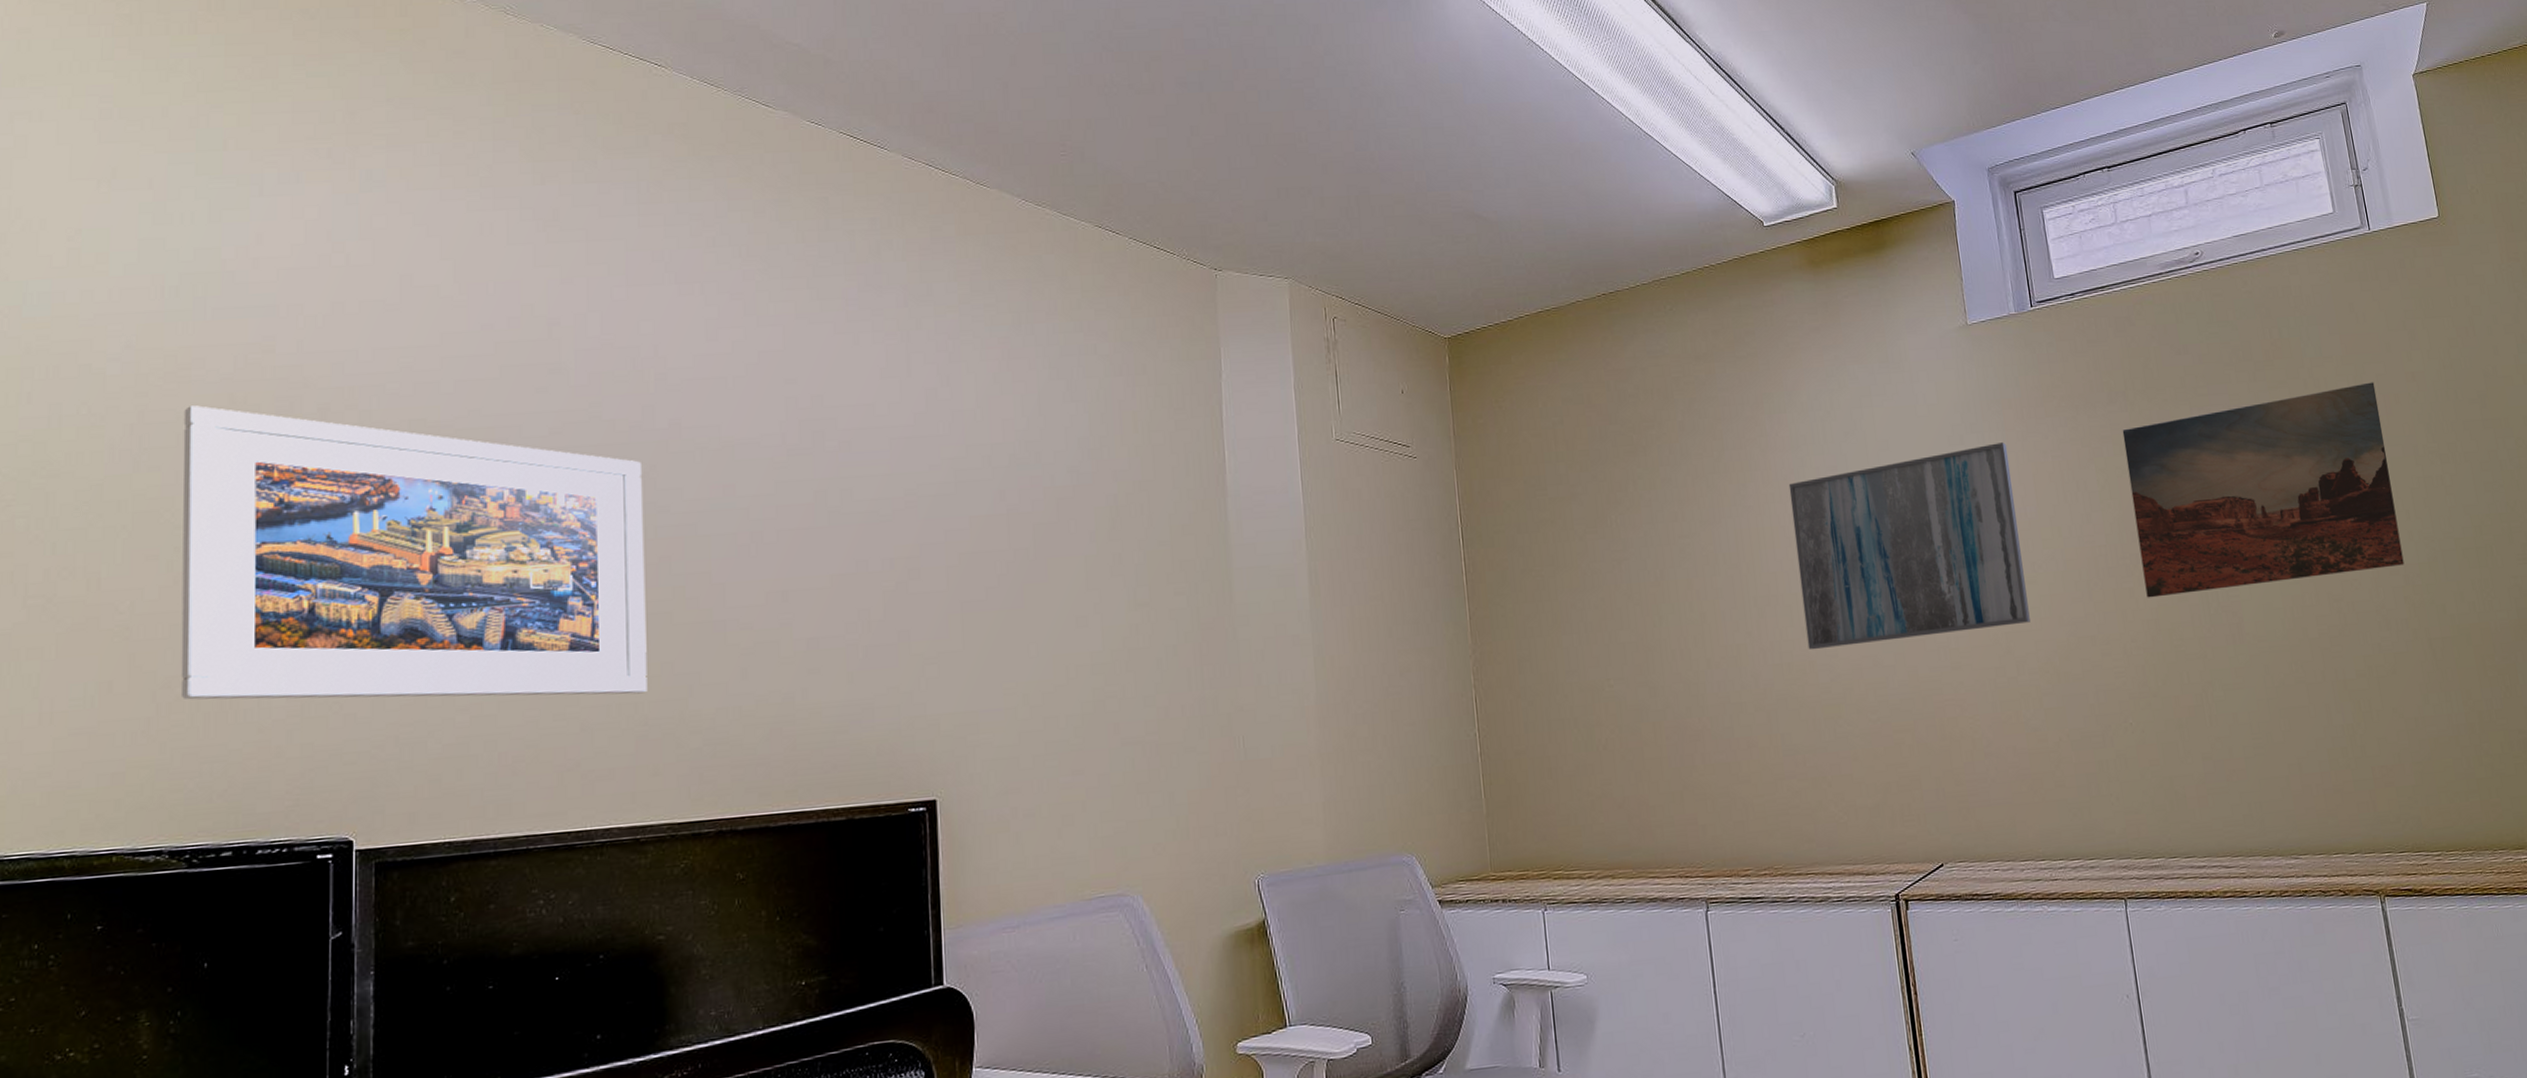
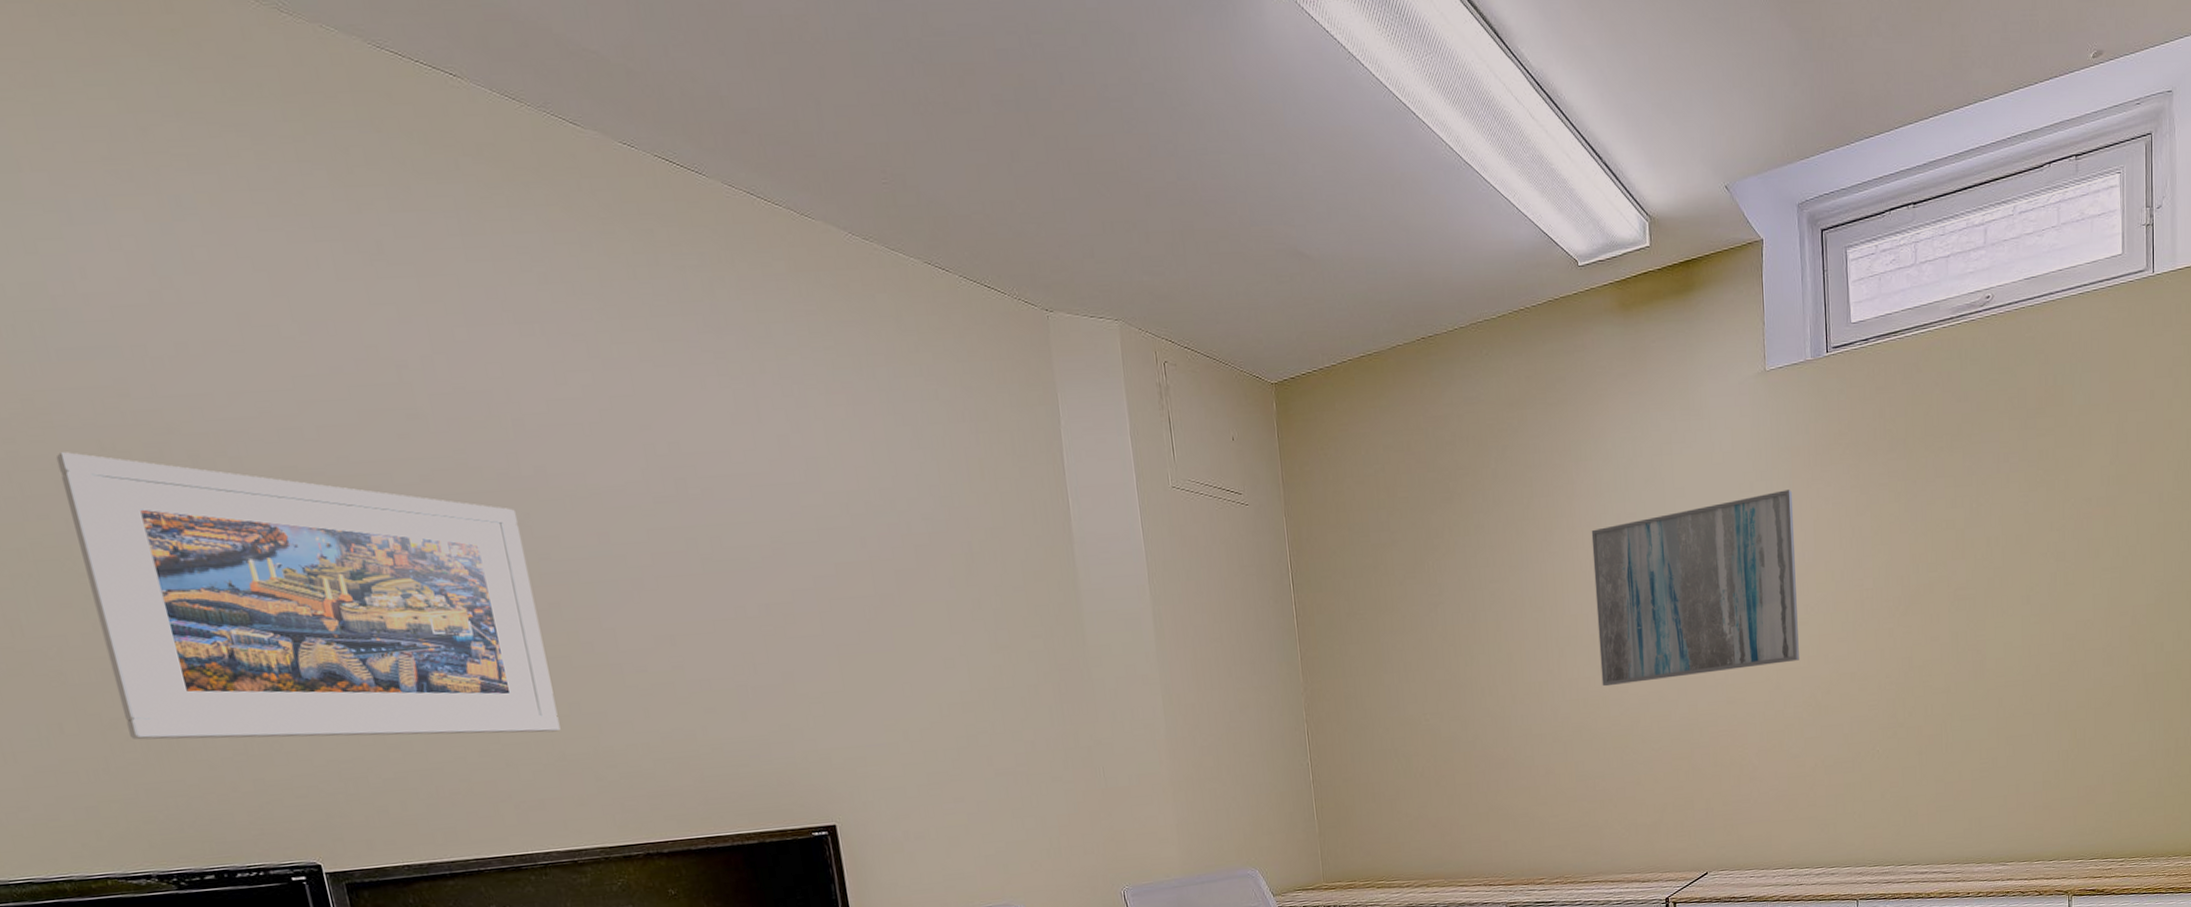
wall art: present [2122,382,2405,598] -> none [1899,430,2134,638]

